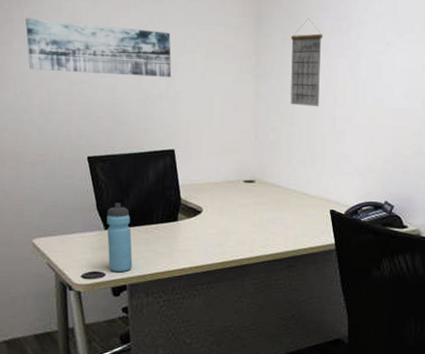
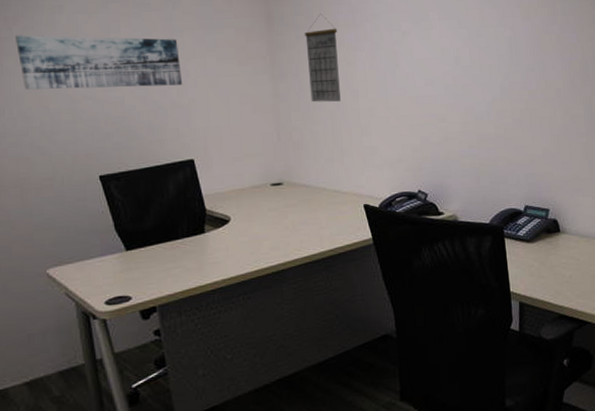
water bottle: present [107,203,133,273] -> none [127,221,161,295]

